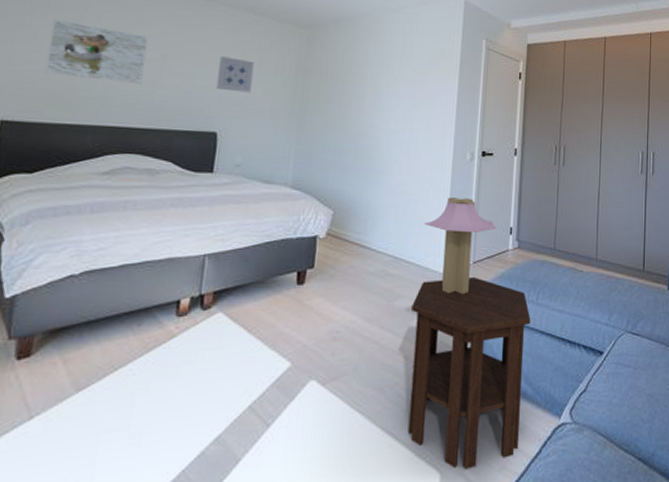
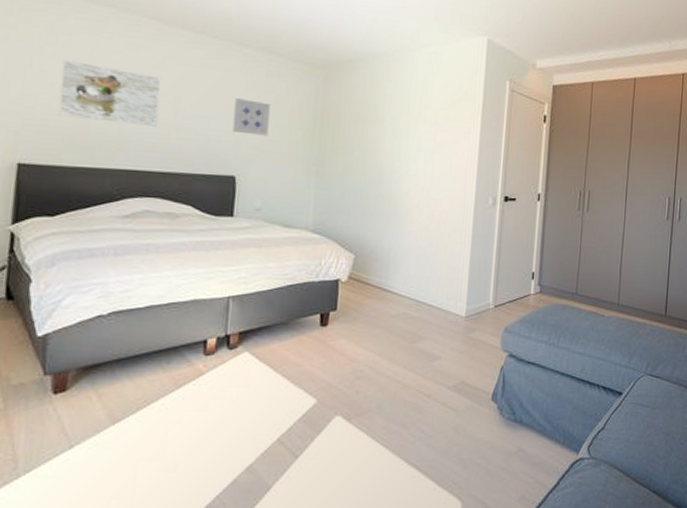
side table: present [407,276,531,471] -> none [430,320,551,500]
table lamp: present [424,197,496,295] -> none [446,242,518,337]

